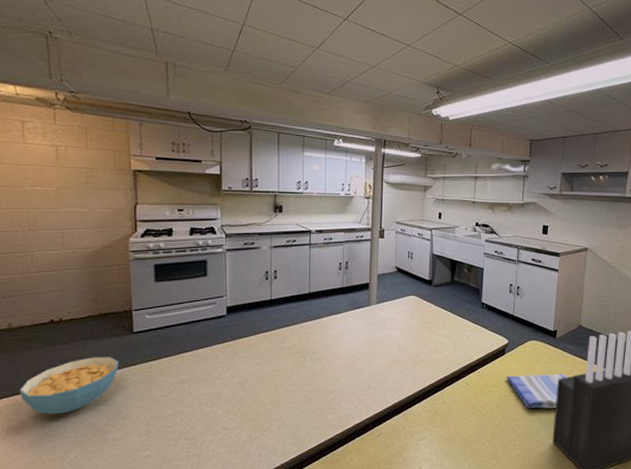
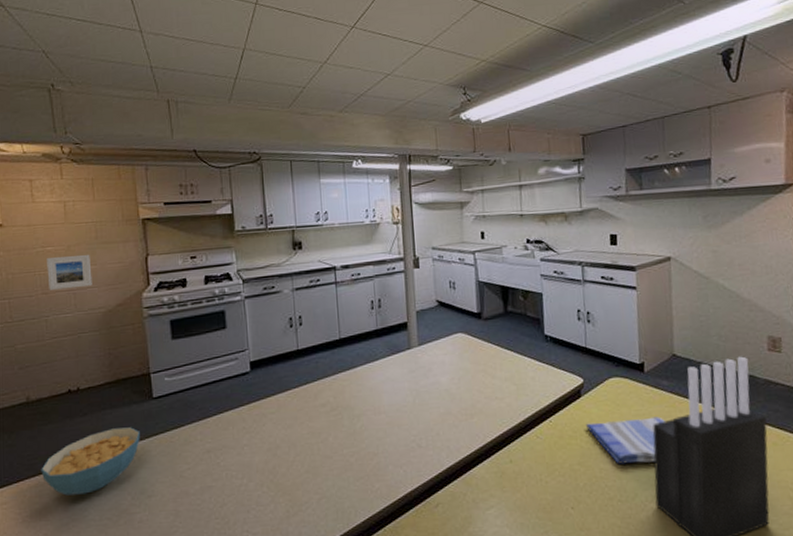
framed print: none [35,197,81,228] -> present [47,254,92,290]

